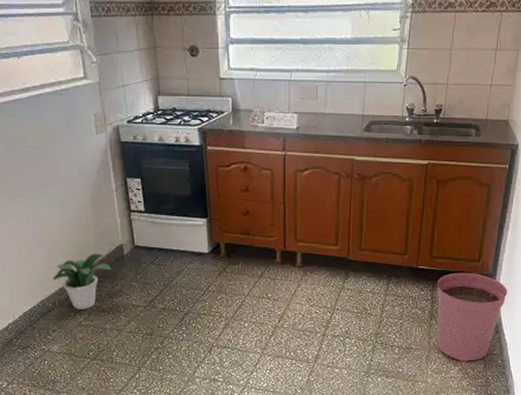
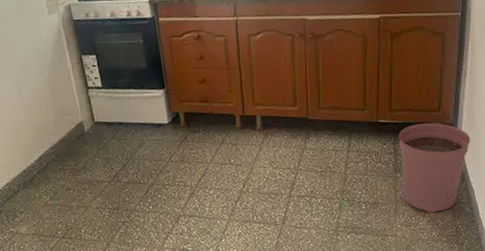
potted plant: present [53,253,112,309] -> none [16,132,74,190]

